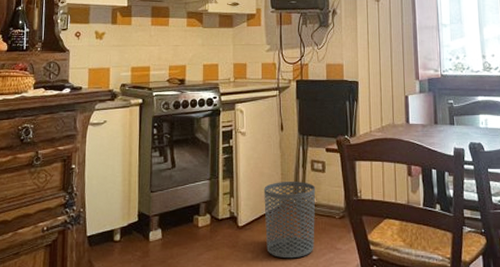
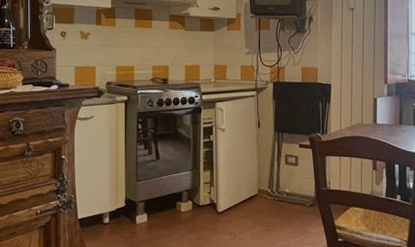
waste bin: present [264,182,316,259] -> none [241,173,289,240]

